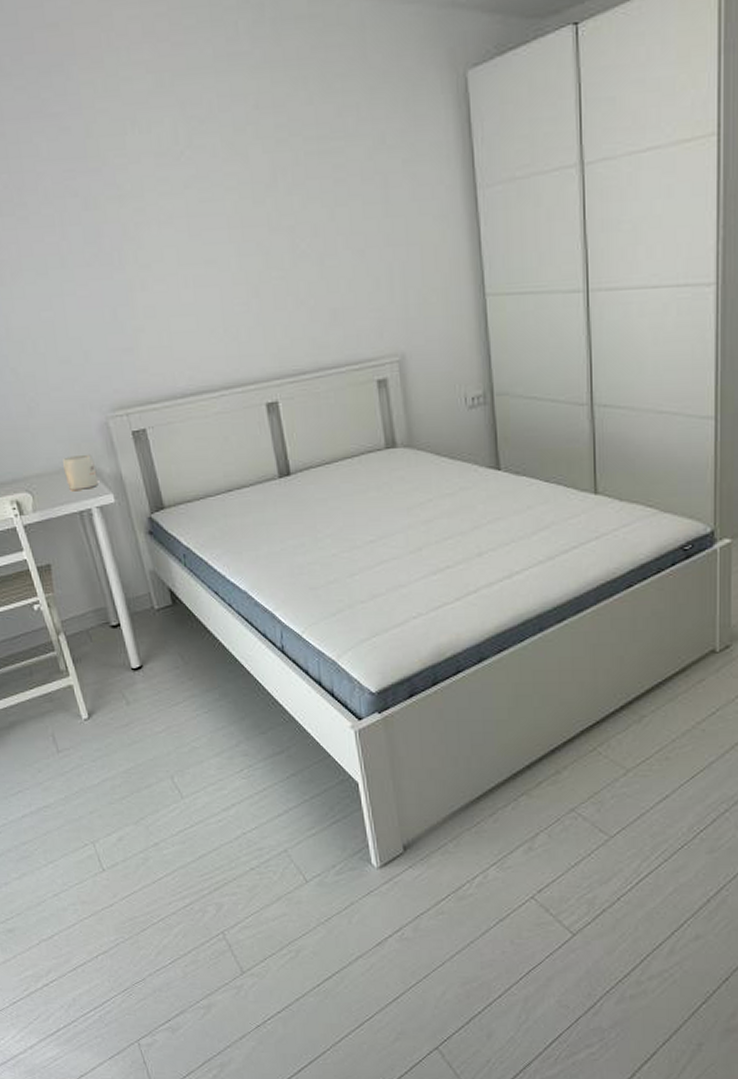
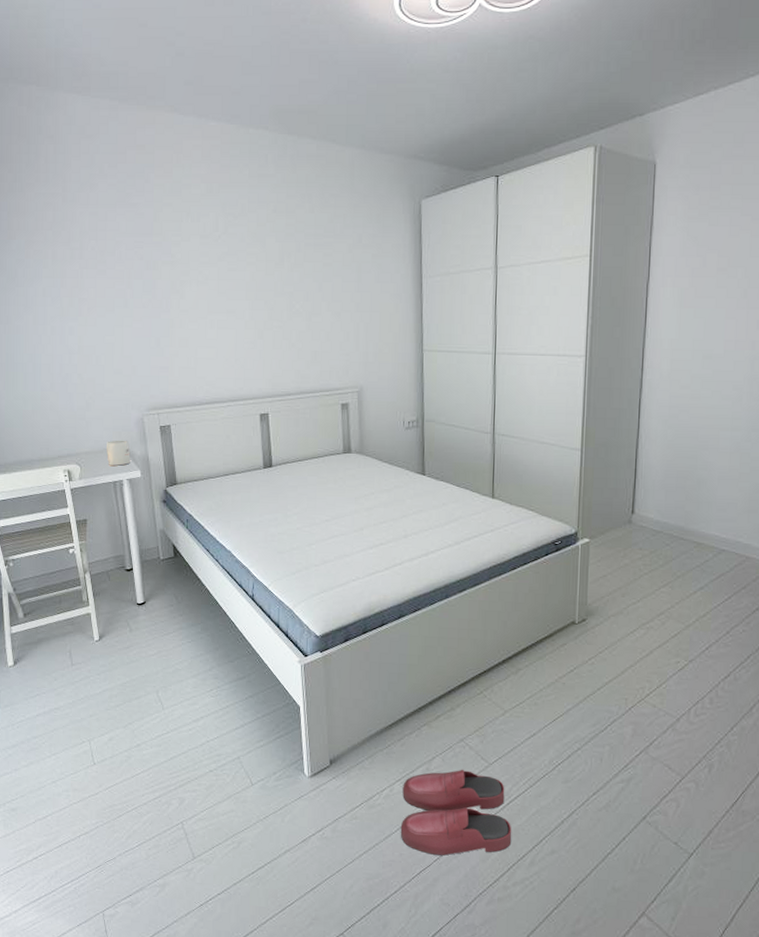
slippers: none [499,845,644,950] -> present [400,769,512,856]

